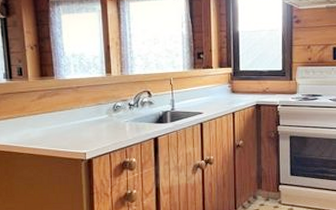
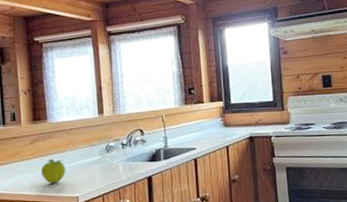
fruit: none [48,115,73,139] -> present [40,158,65,184]

